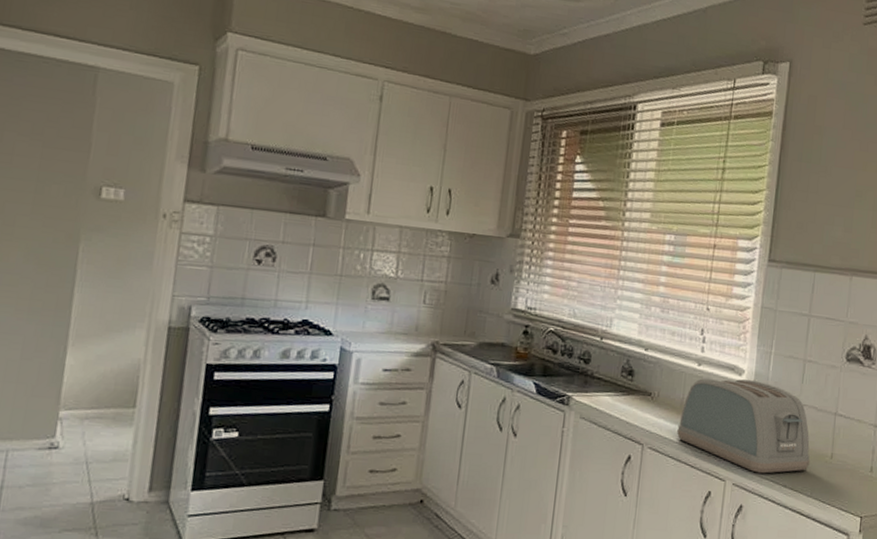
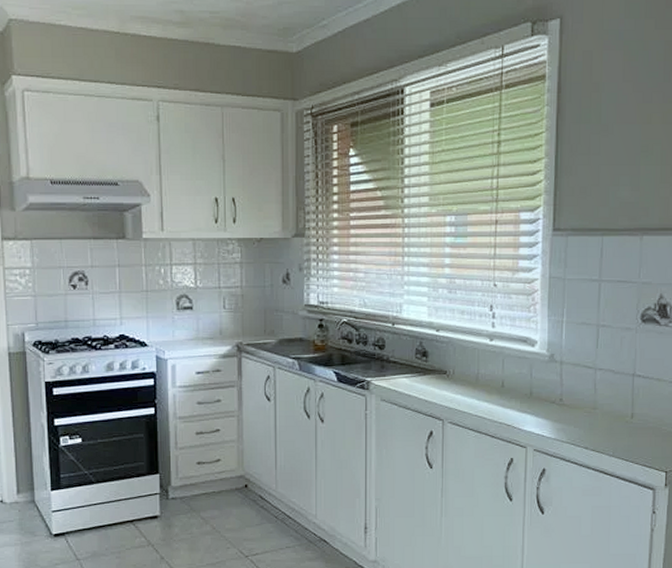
toaster: present [677,378,810,474] -> none [475,349,610,438]

